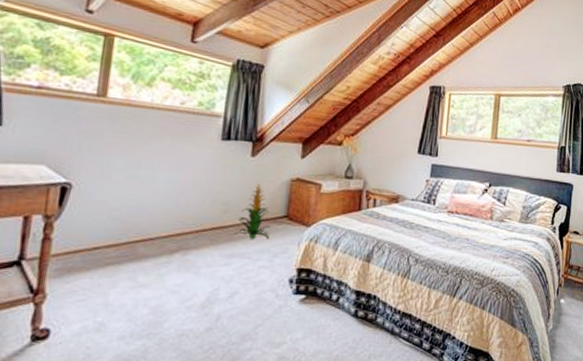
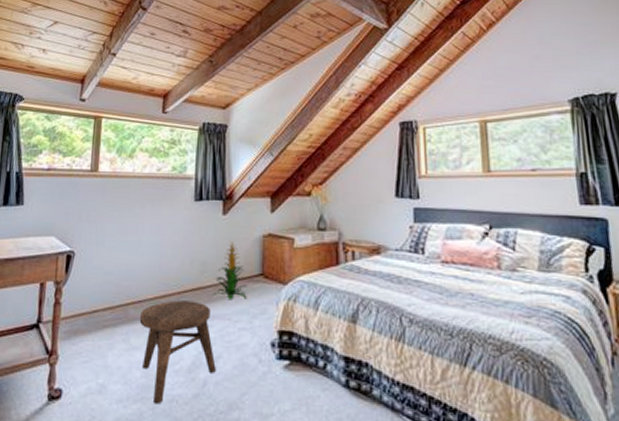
stool: none [149,239,232,339] -> present [139,300,216,404]

